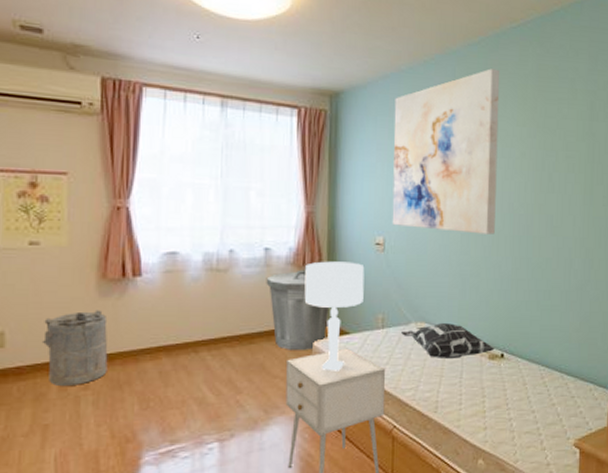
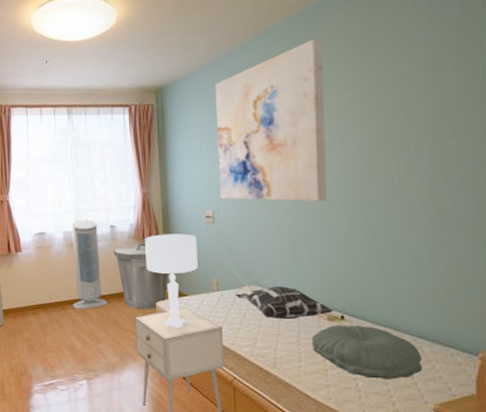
air purifier: none [206,238,254,352] -> present [71,219,108,310]
pillow: none [472,363,567,418] -> present [311,325,422,379]

